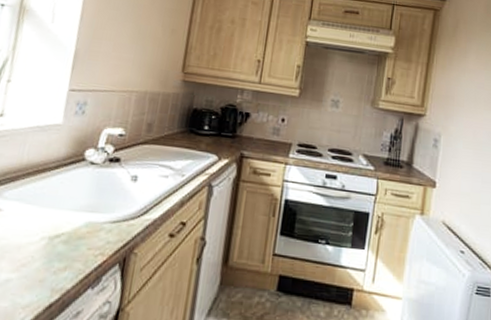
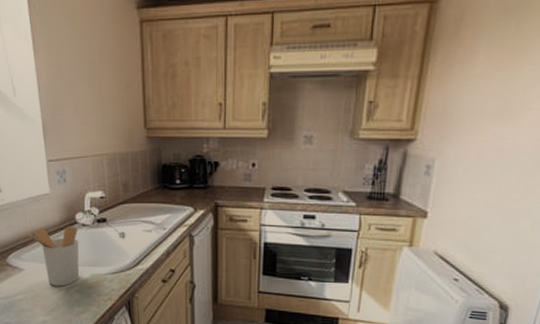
utensil holder: none [18,162,84,235] -> present [25,226,80,286]

